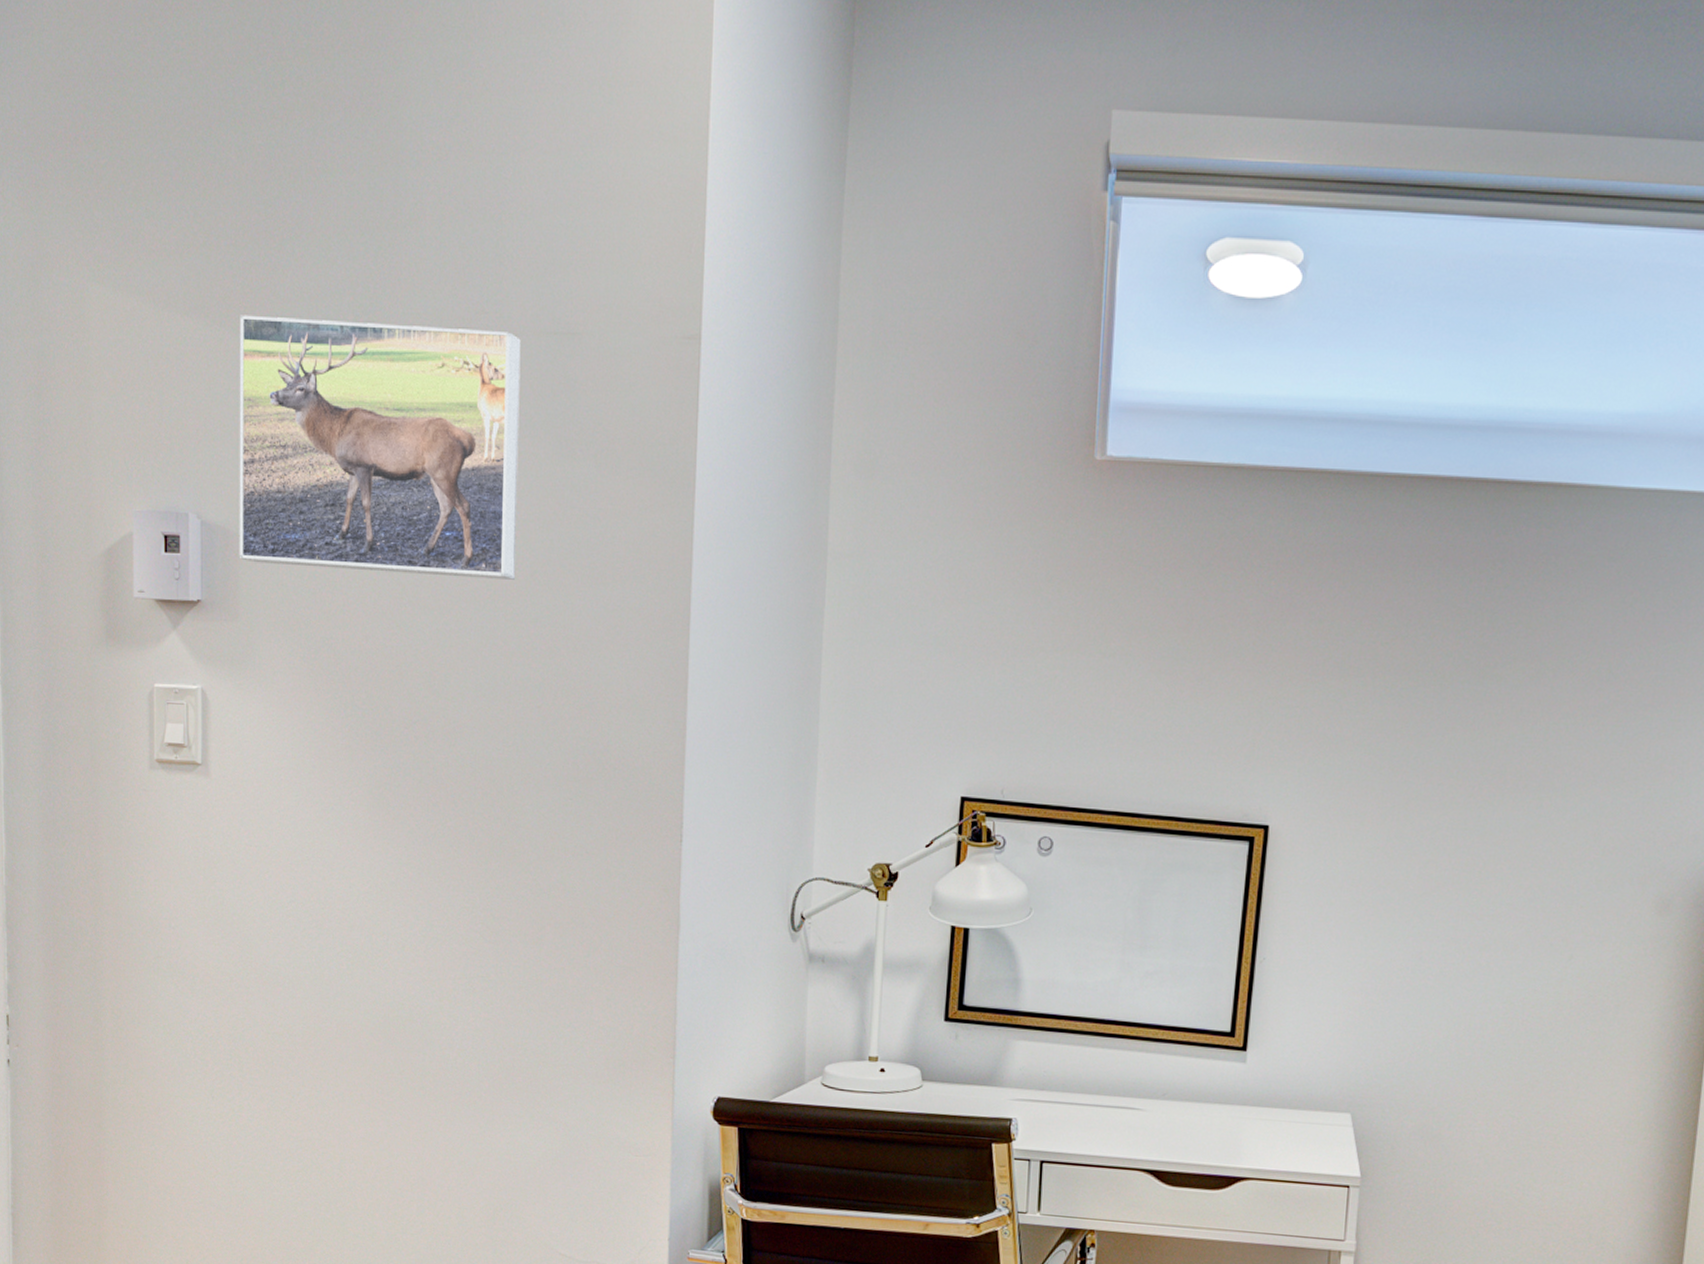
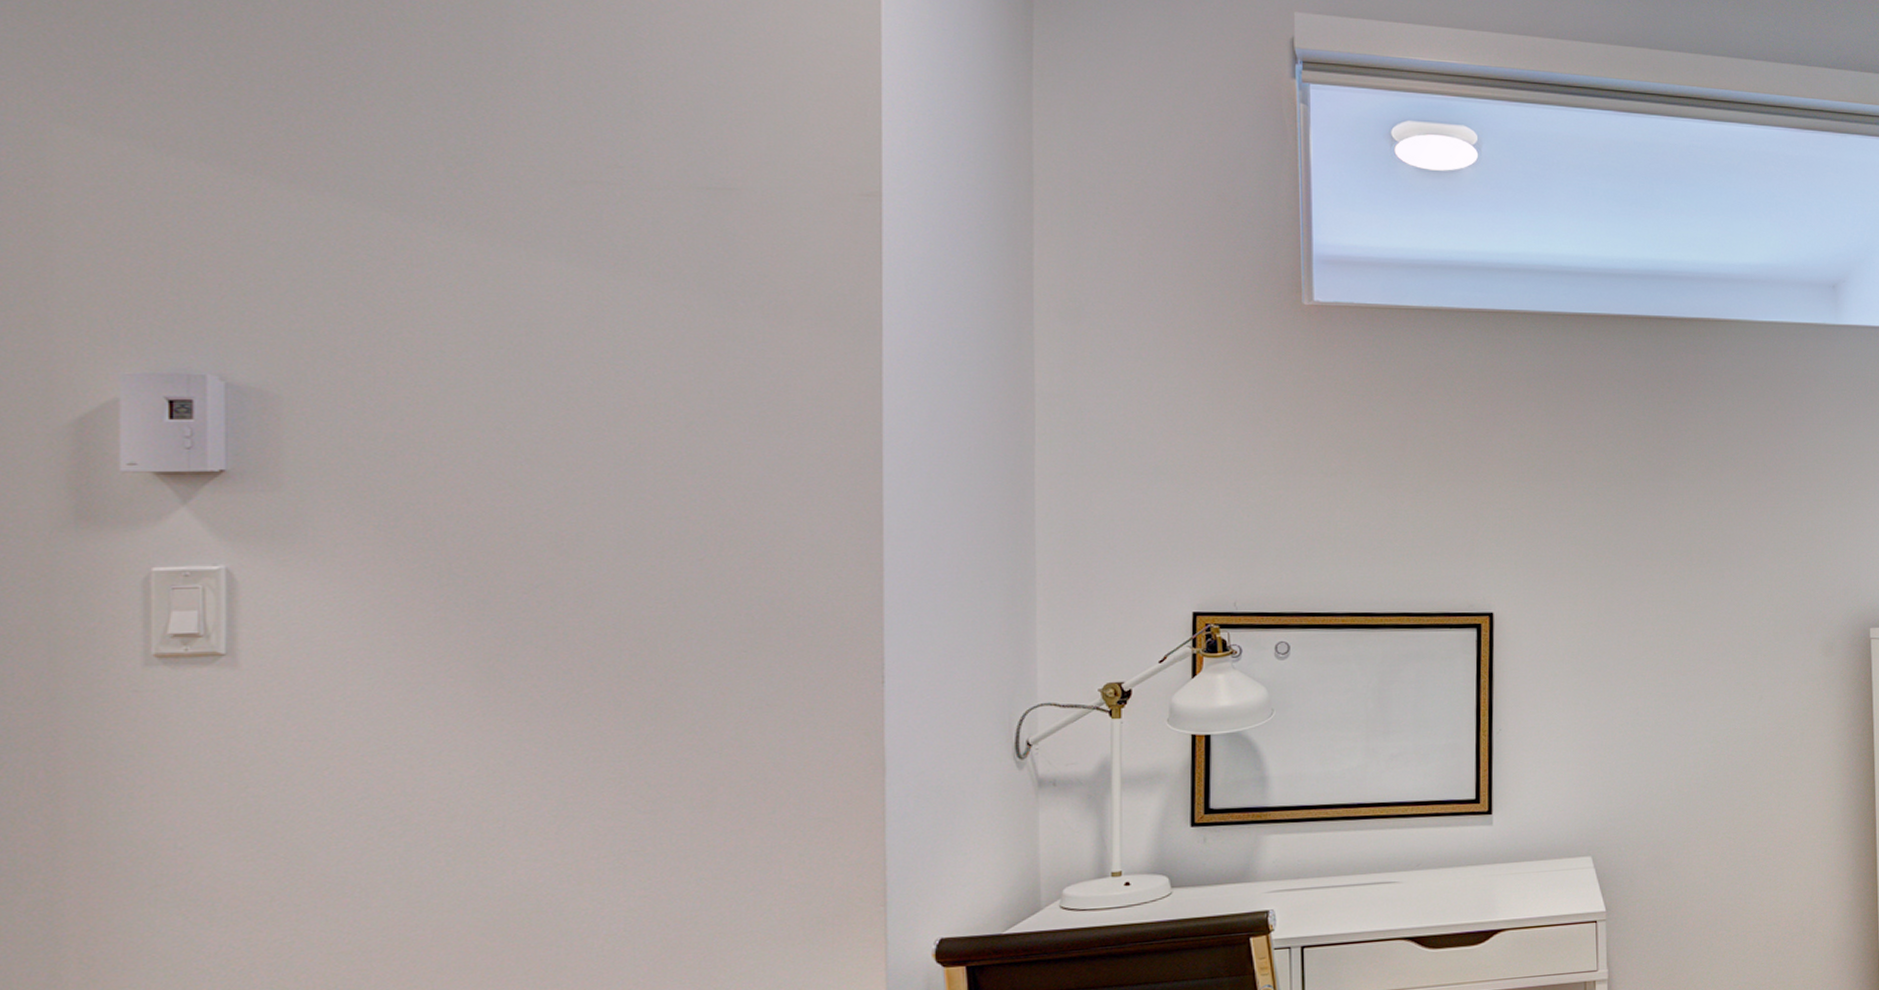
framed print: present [239,315,521,580] -> none [282,163,667,432]

